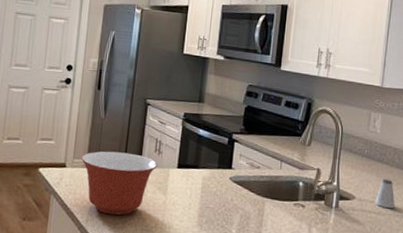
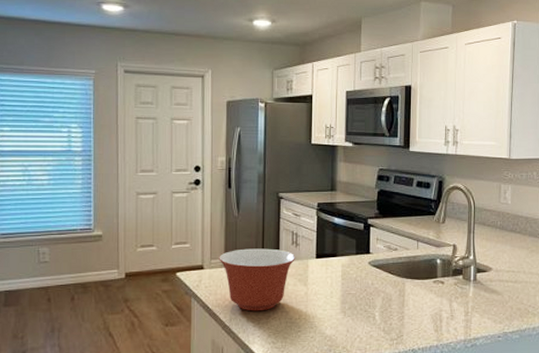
saltshaker: present [375,178,395,209] -> none [511,247,530,276]

